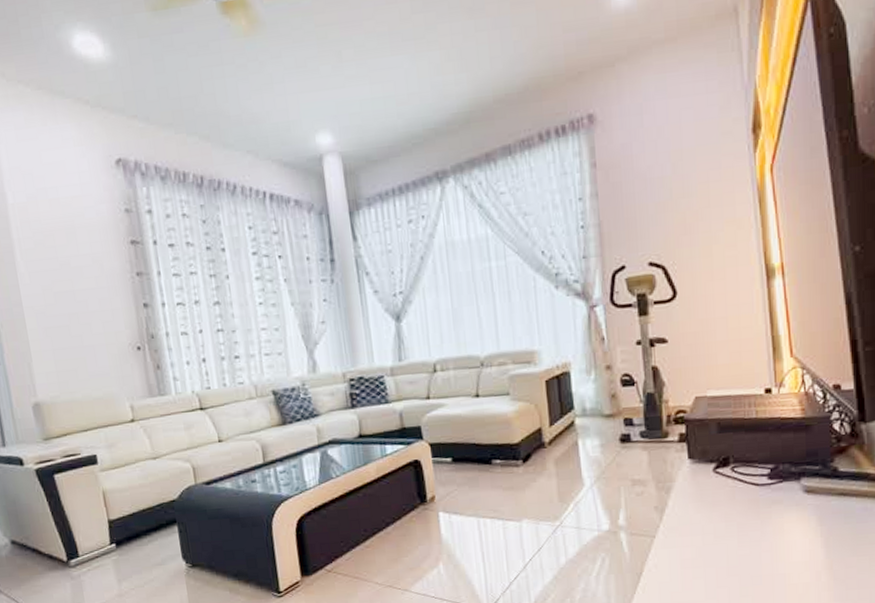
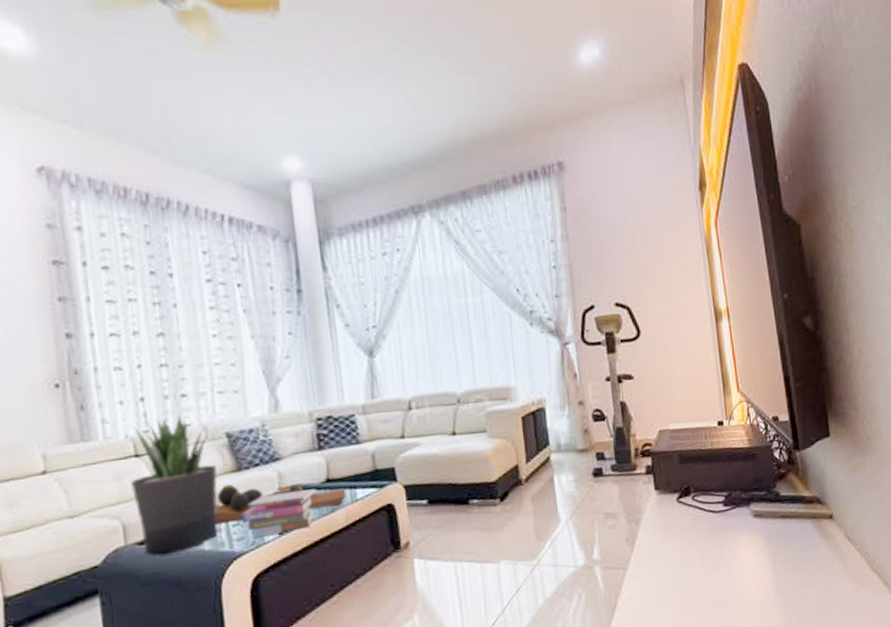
planter: none [198,373,269,495] -> present [131,414,219,556]
decorative tray: none [264,436,377,471] -> present [214,483,347,525]
books: none [287,443,350,485] -> present [242,489,316,538]

